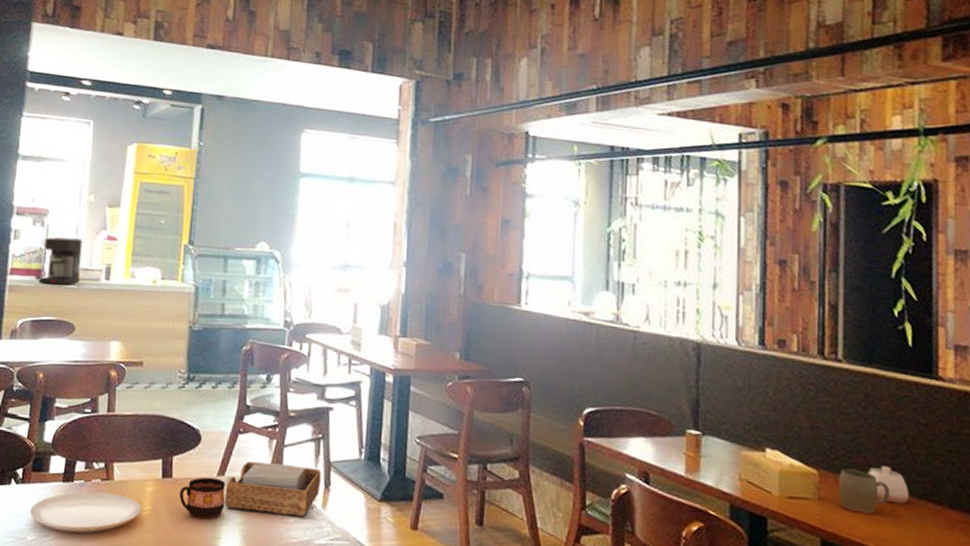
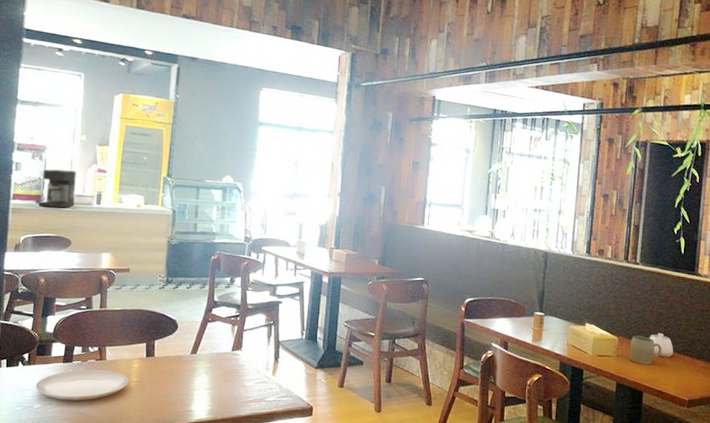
cup: present [179,477,226,519] -> none [160,355,197,386]
napkin holder: present [224,461,321,518] -> none [196,342,272,382]

